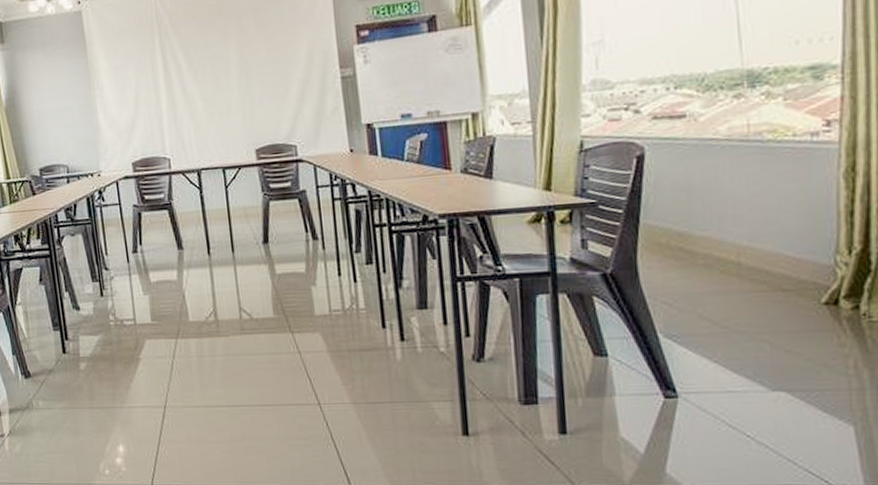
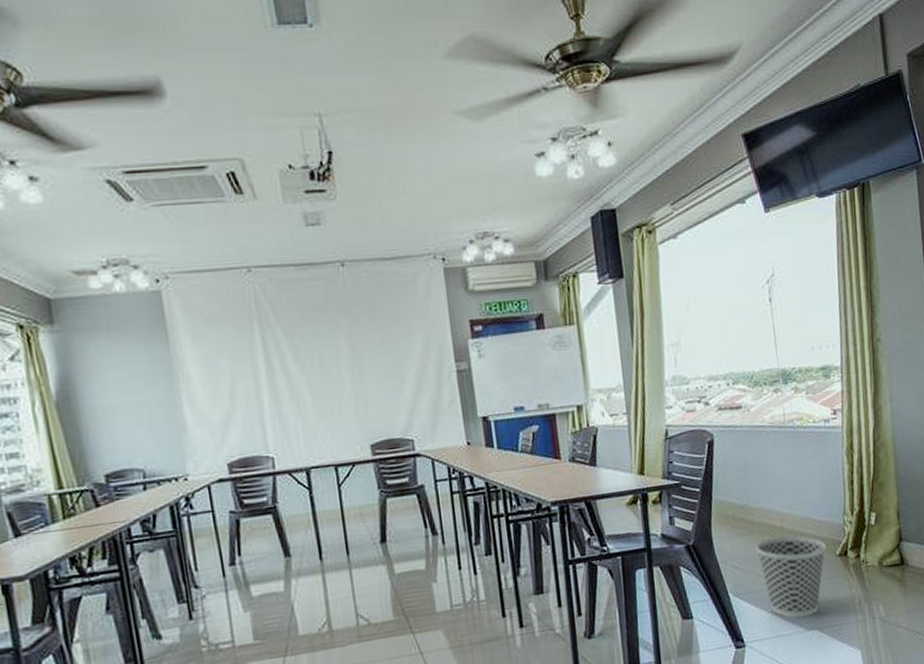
wastebasket: none [698,273,806,373] -> present [755,535,827,618]

